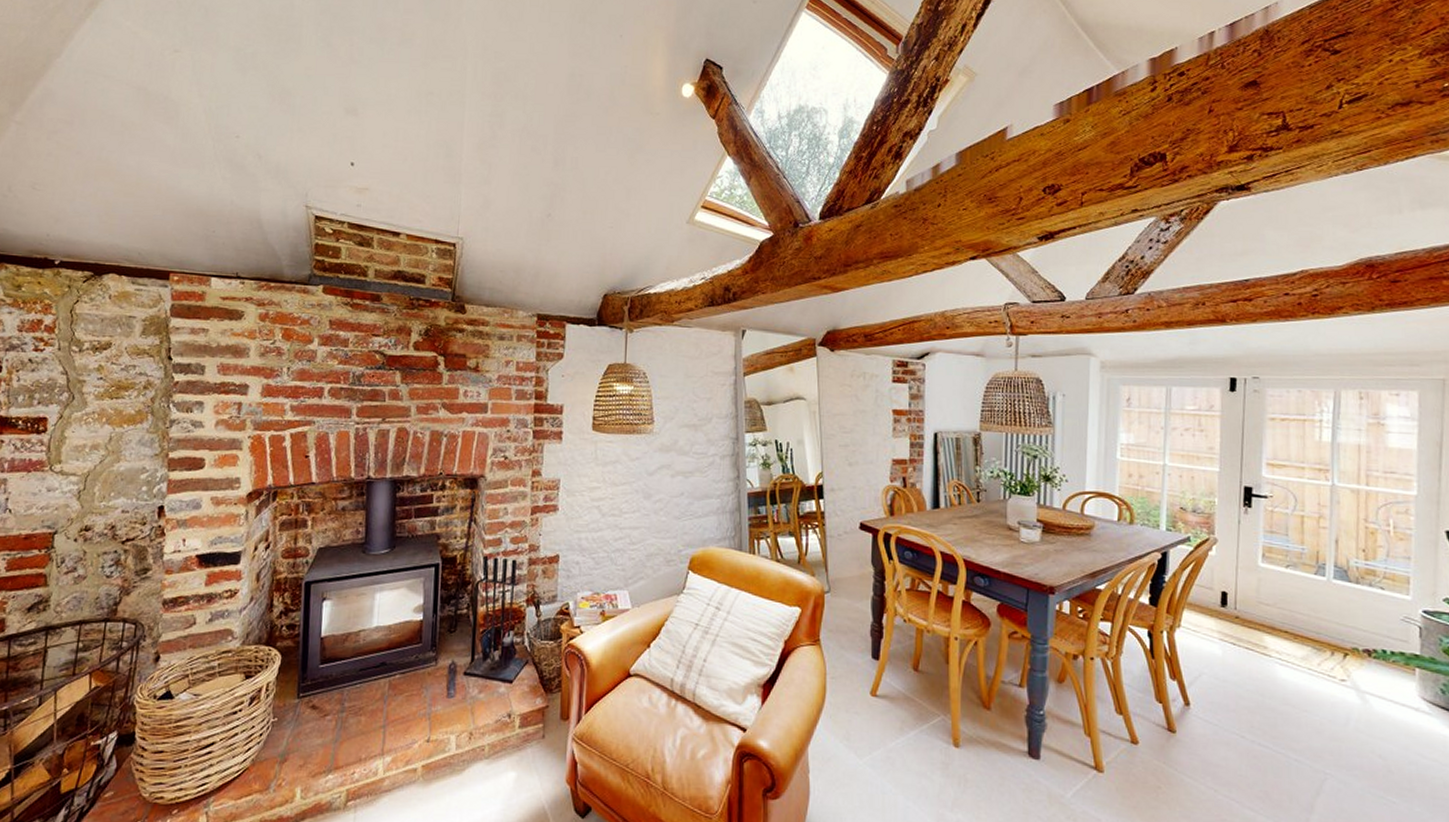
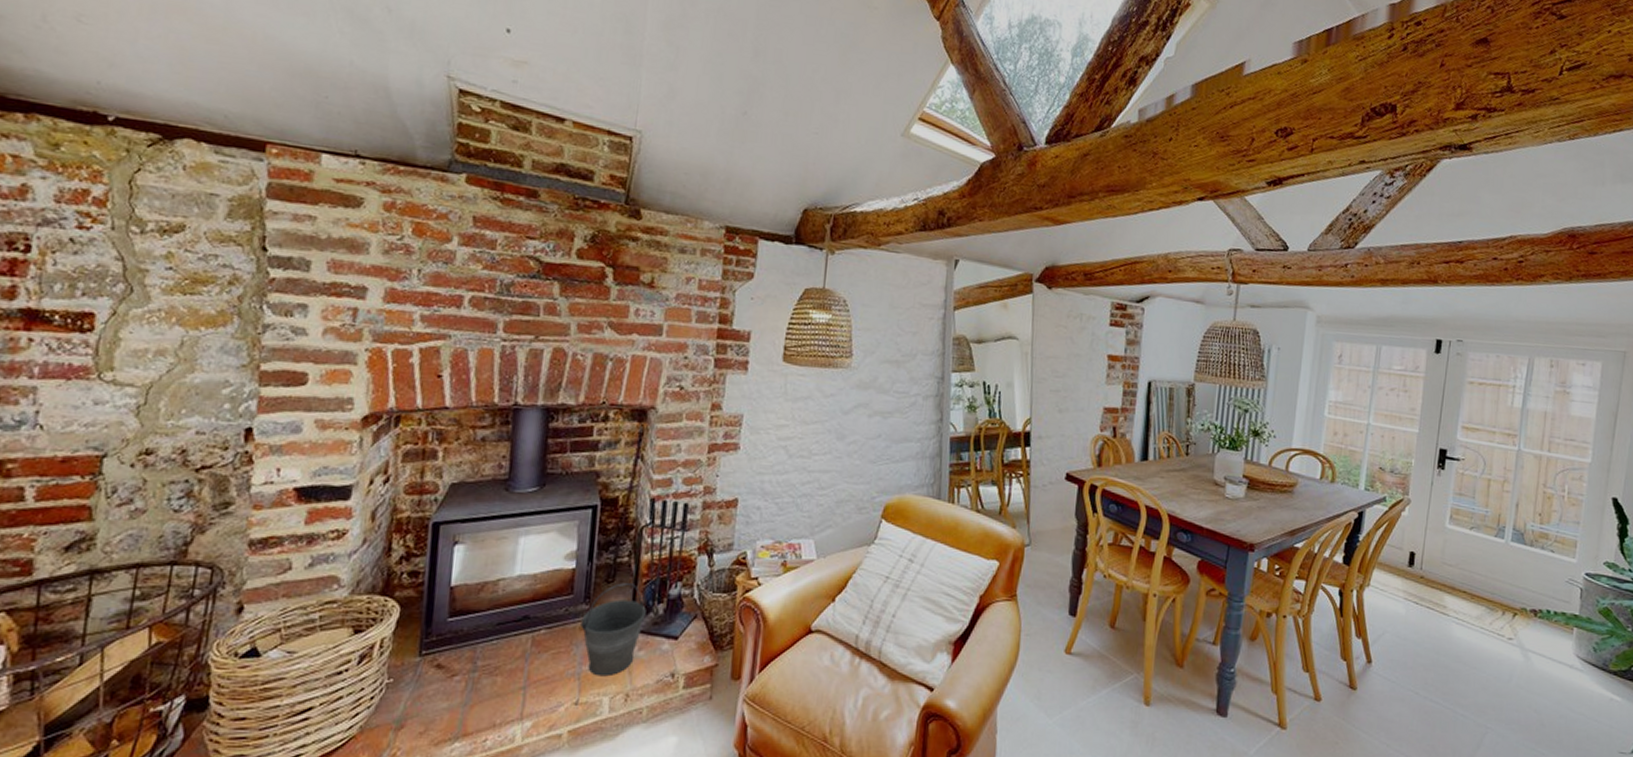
bucket: none [429,632,484,717] -> present [580,583,646,677]

